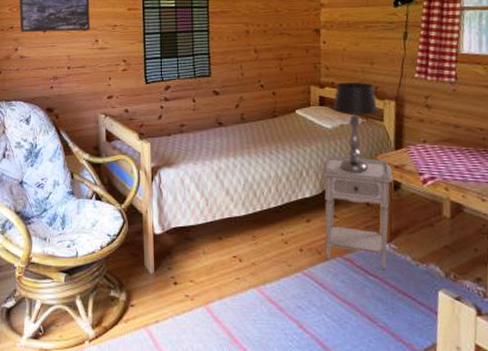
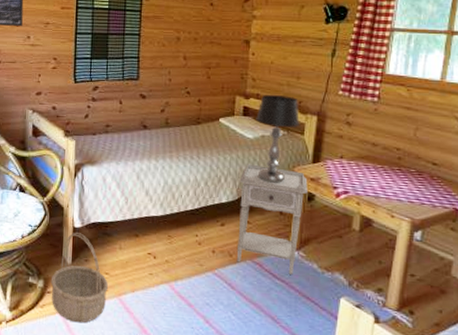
basket: none [133,239,194,337] -> present [50,232,108,323]

